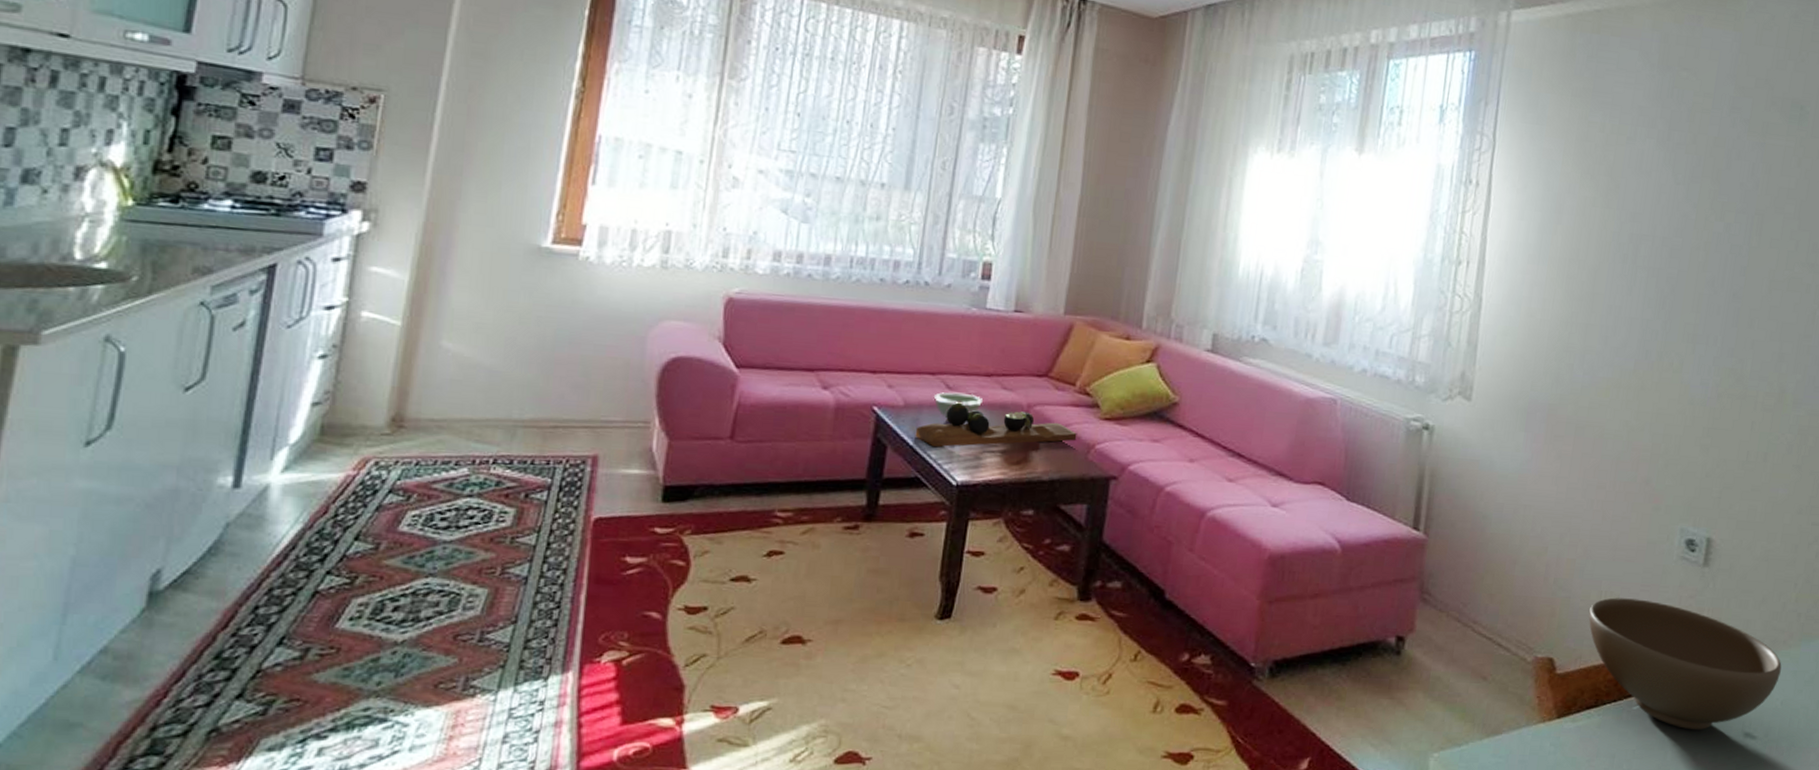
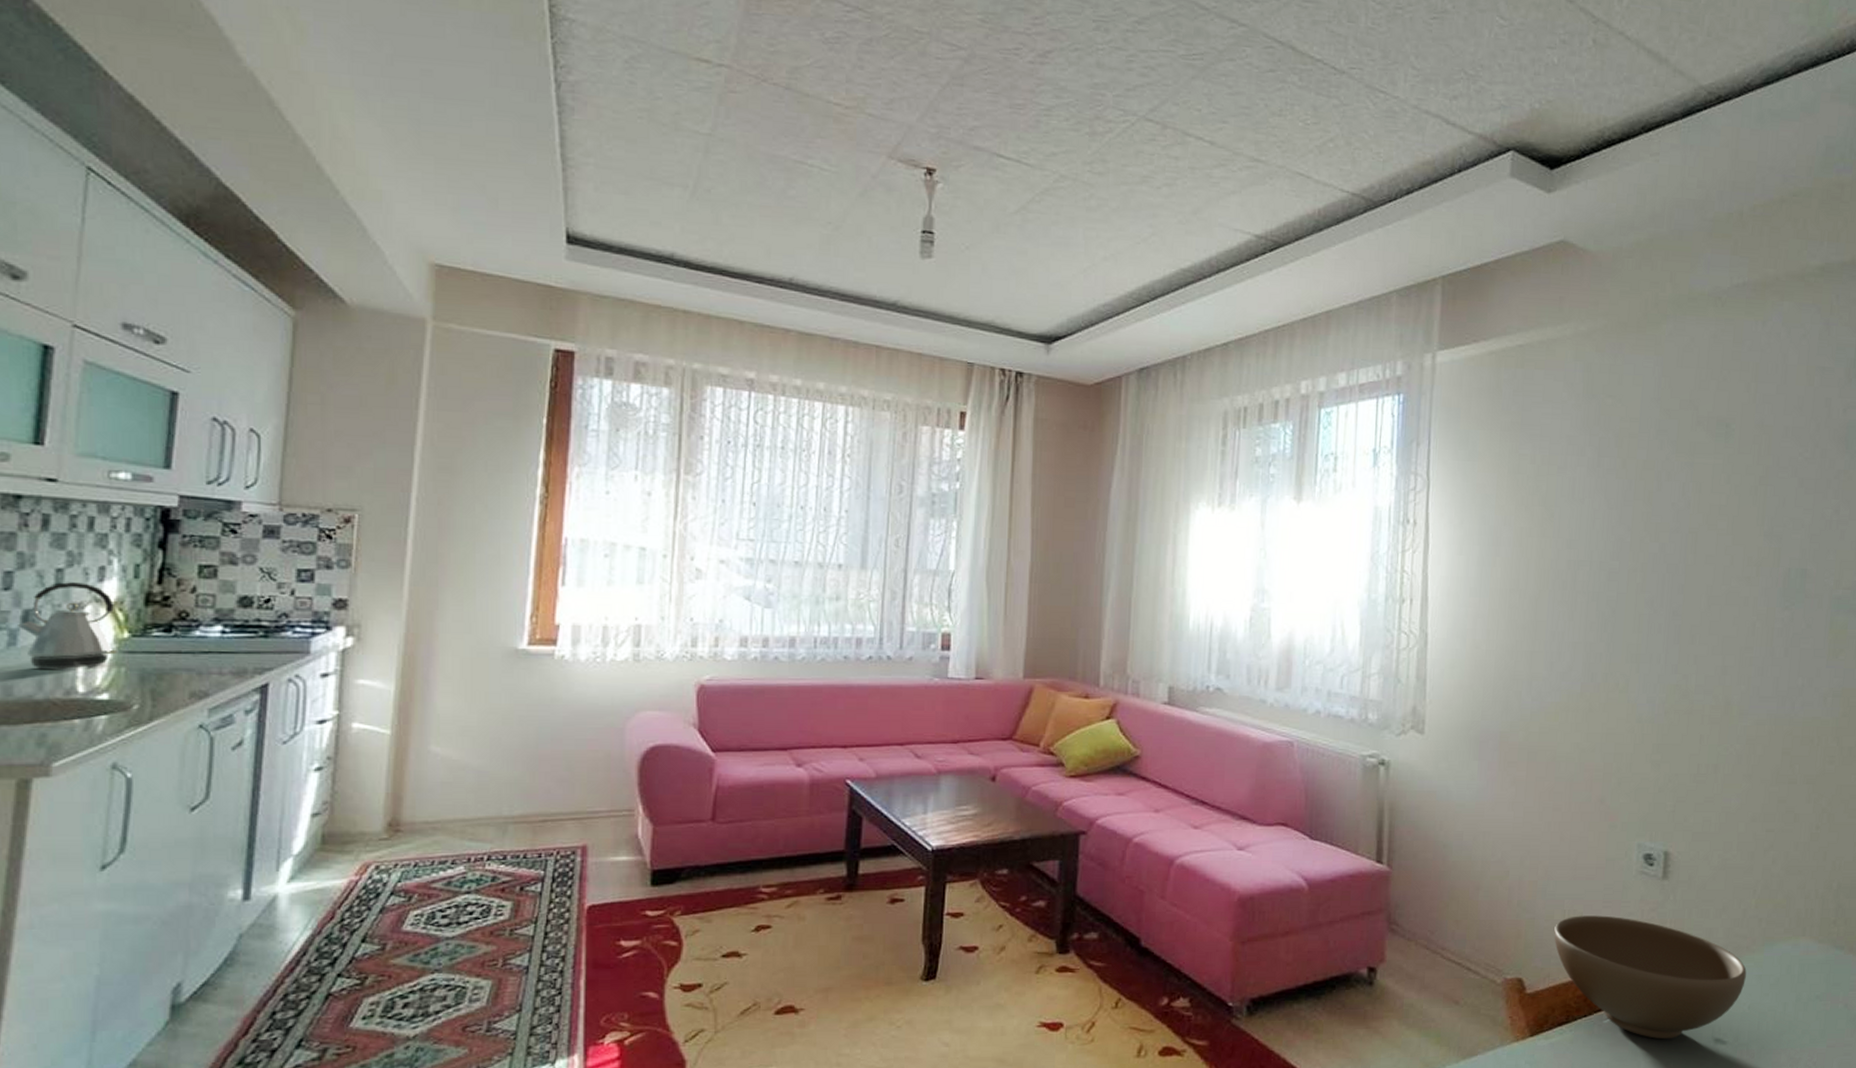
kettle: none [16,143,121,235] -> present [18,582,119,670]
decorative tray: present [915,402,1077,448] -> none [888,770,1045,815]
bowl: present [934,392,983,422] -> none [905,761,951,790]

